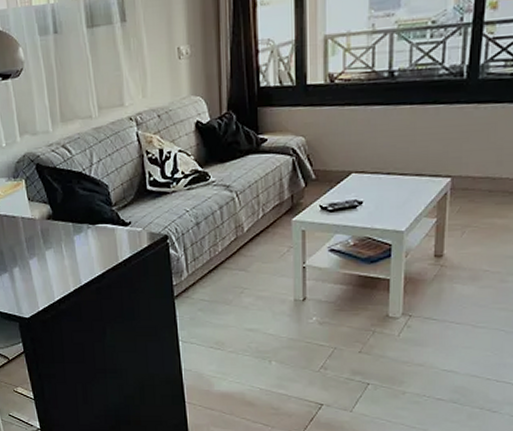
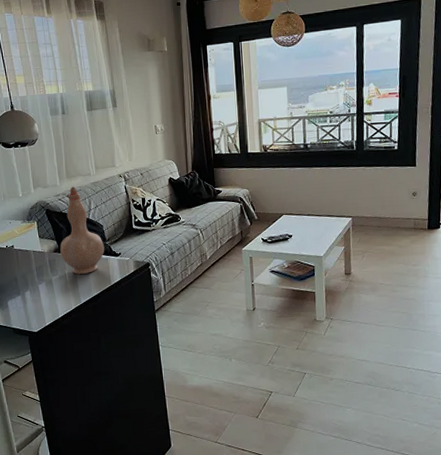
vase: none [54,133,111,248] -> present [60,187,105,274]

